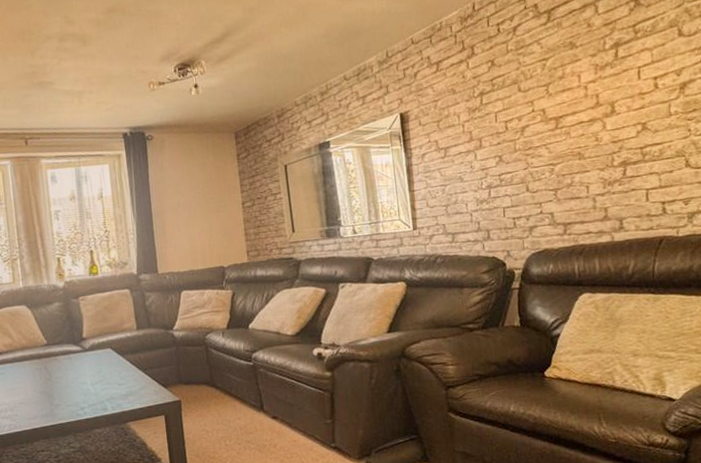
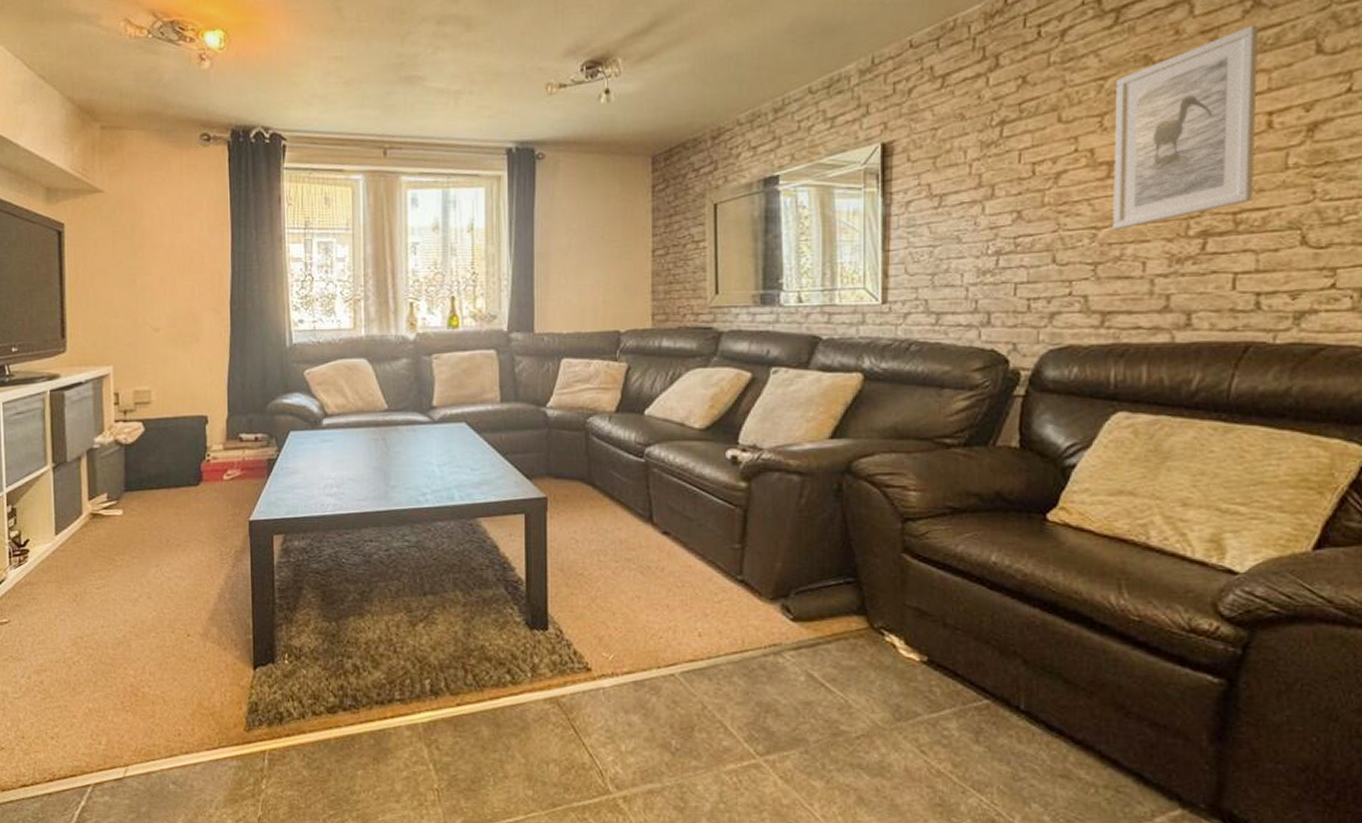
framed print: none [554,18,652,165] -> present [1113,25,1258,231]

